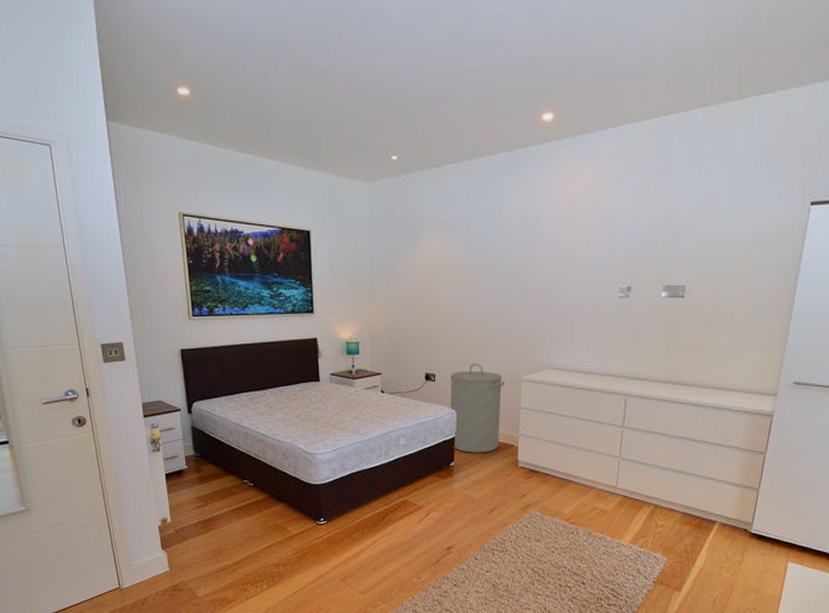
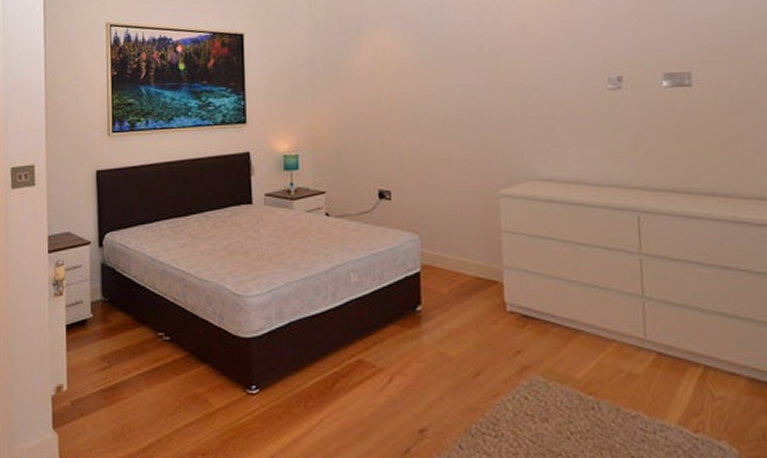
laundry hamper: present [450,362,504,453] -> none [410,175,478,293]

